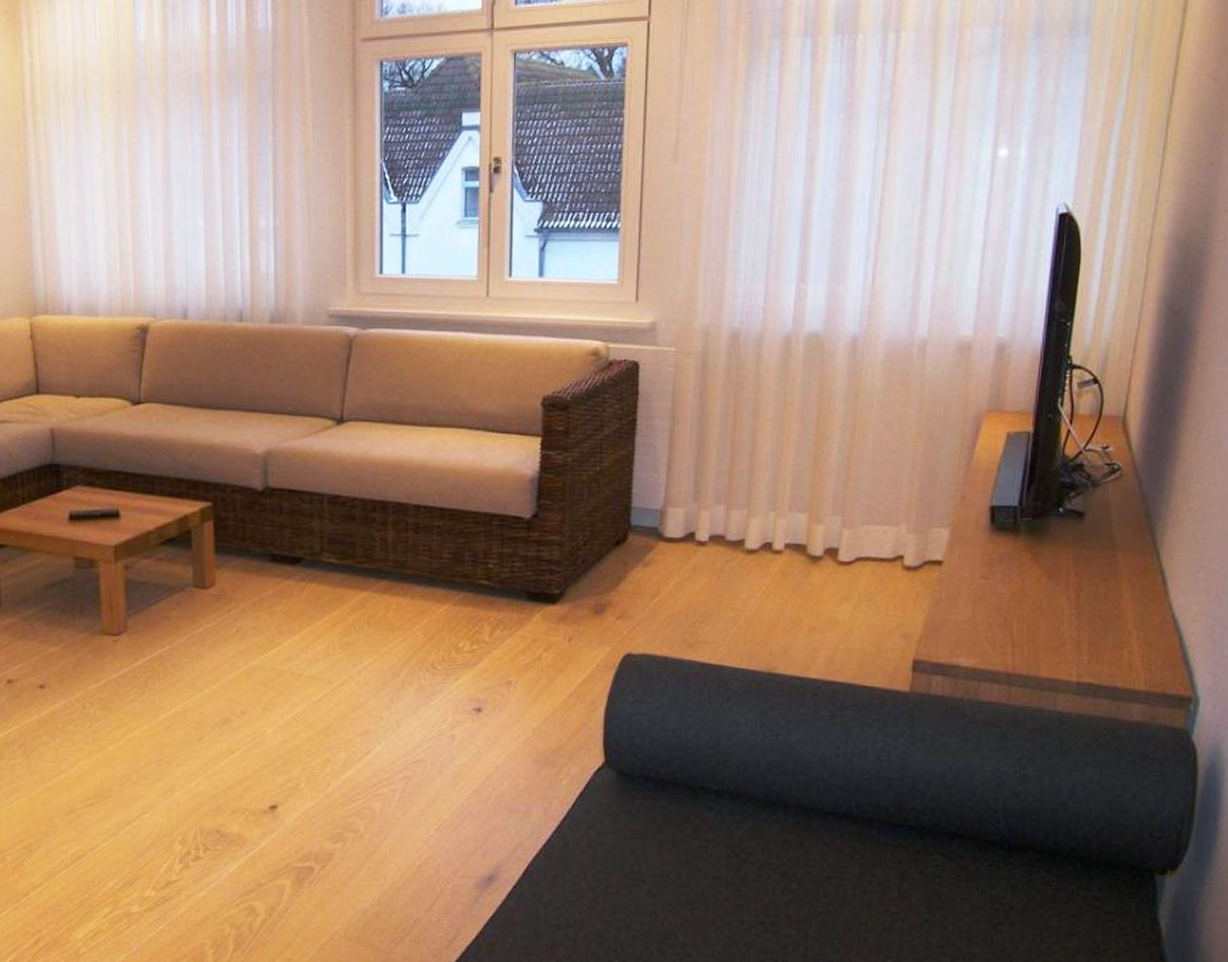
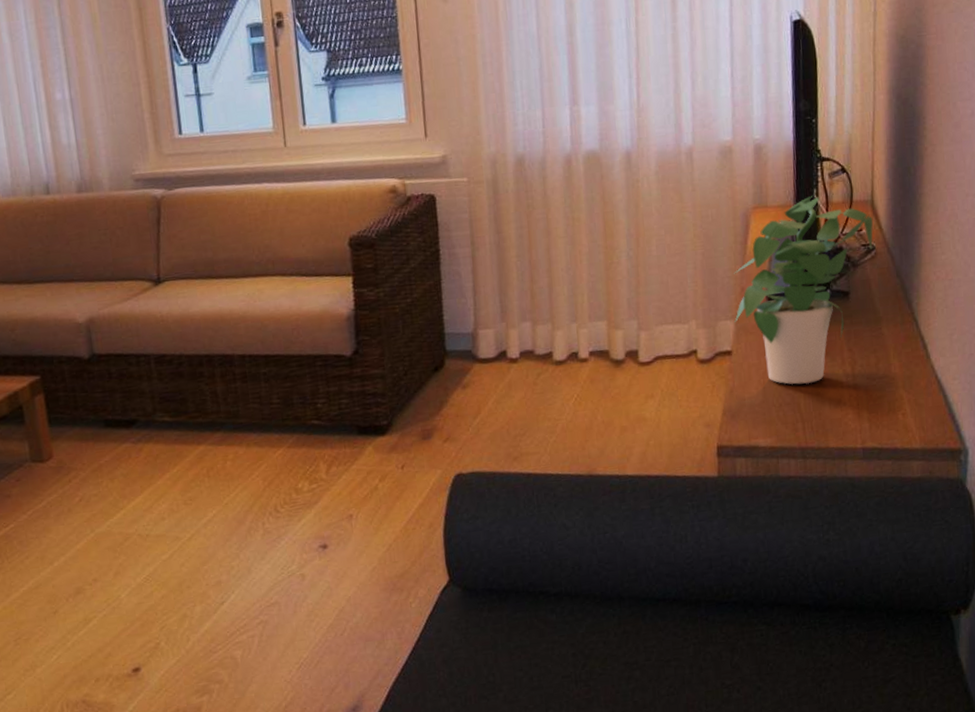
potted plant: none [950,404,1122,607] -> present [734,195,873,385]

